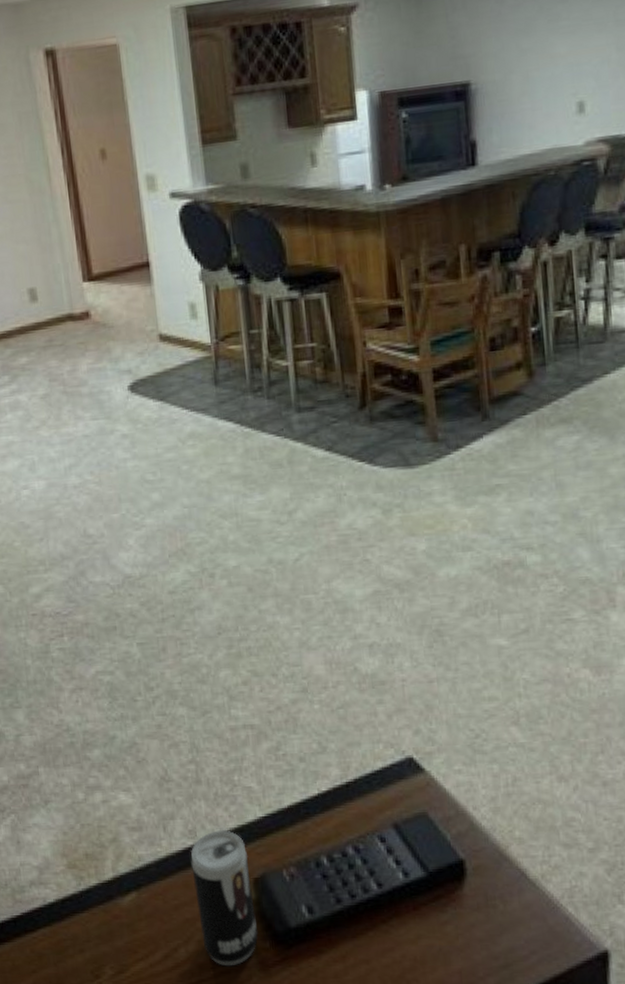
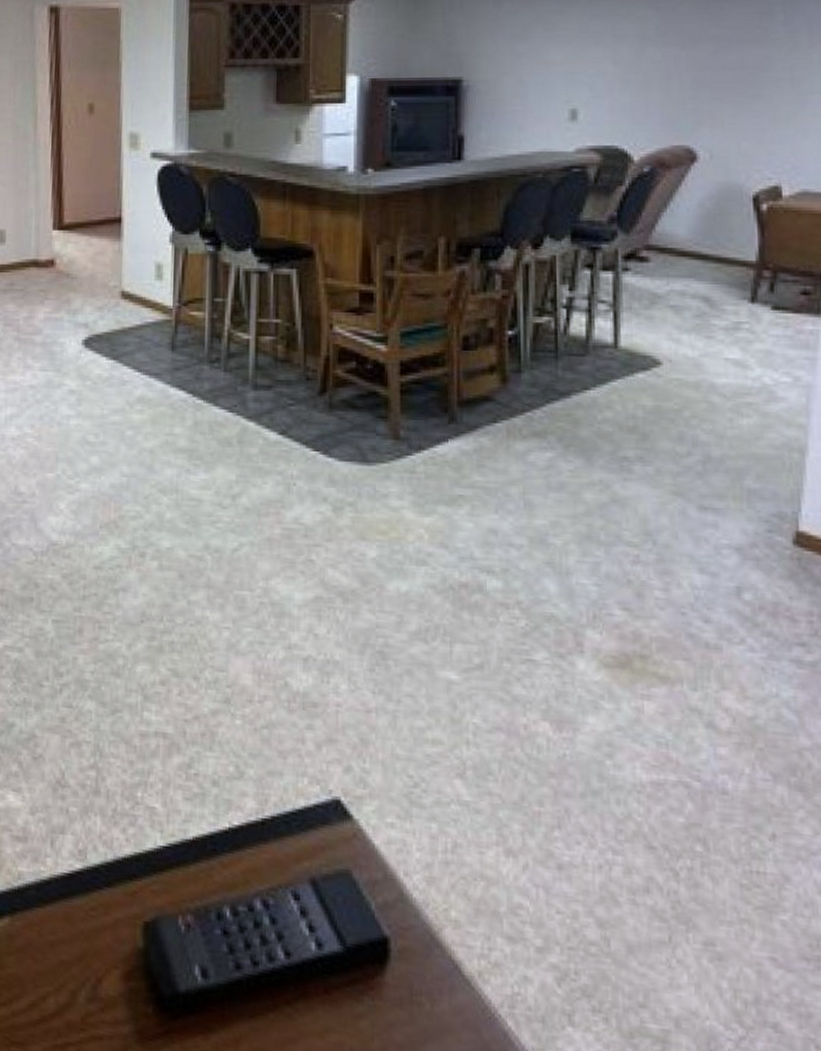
beverage can: present [190,830,259,967] -> none [75,854,141,1031]

